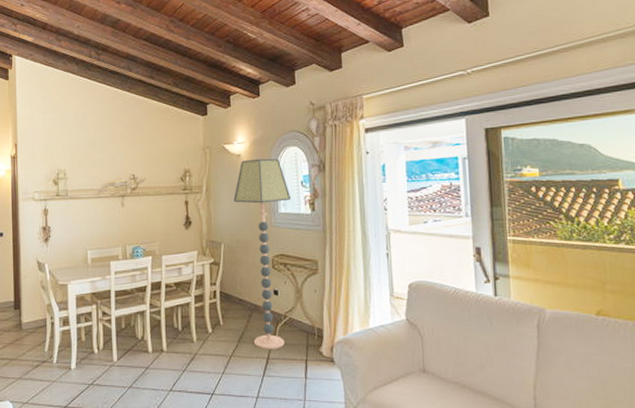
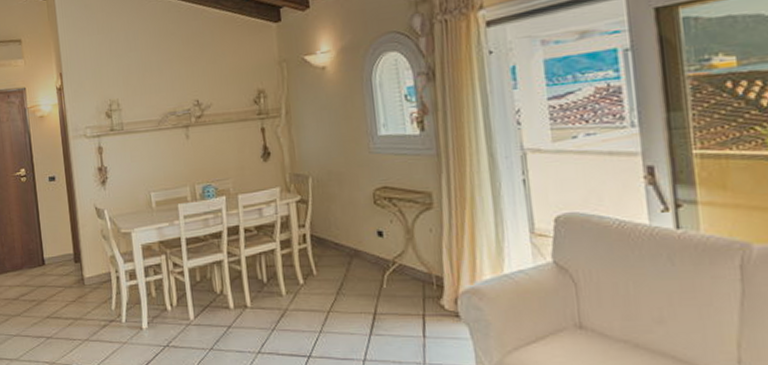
floor lamp: present [234,158,291,349] -> none [320,69,395,303]

